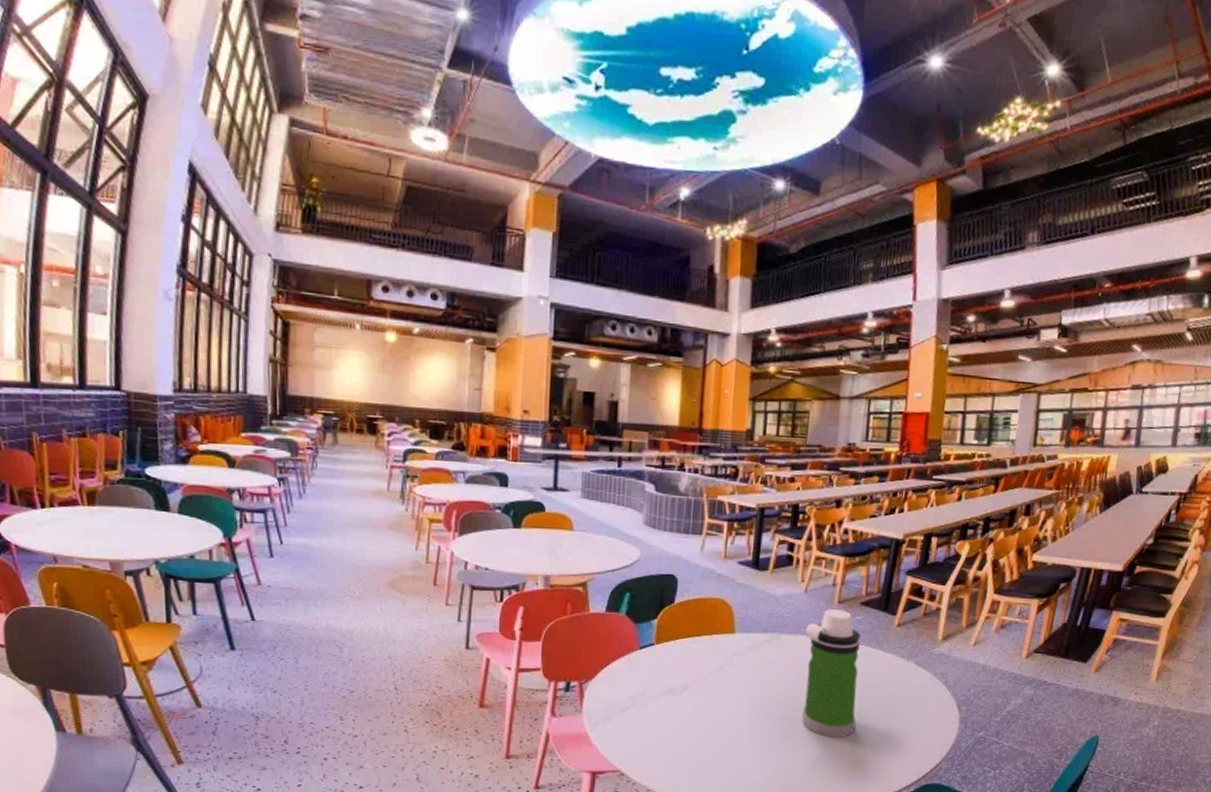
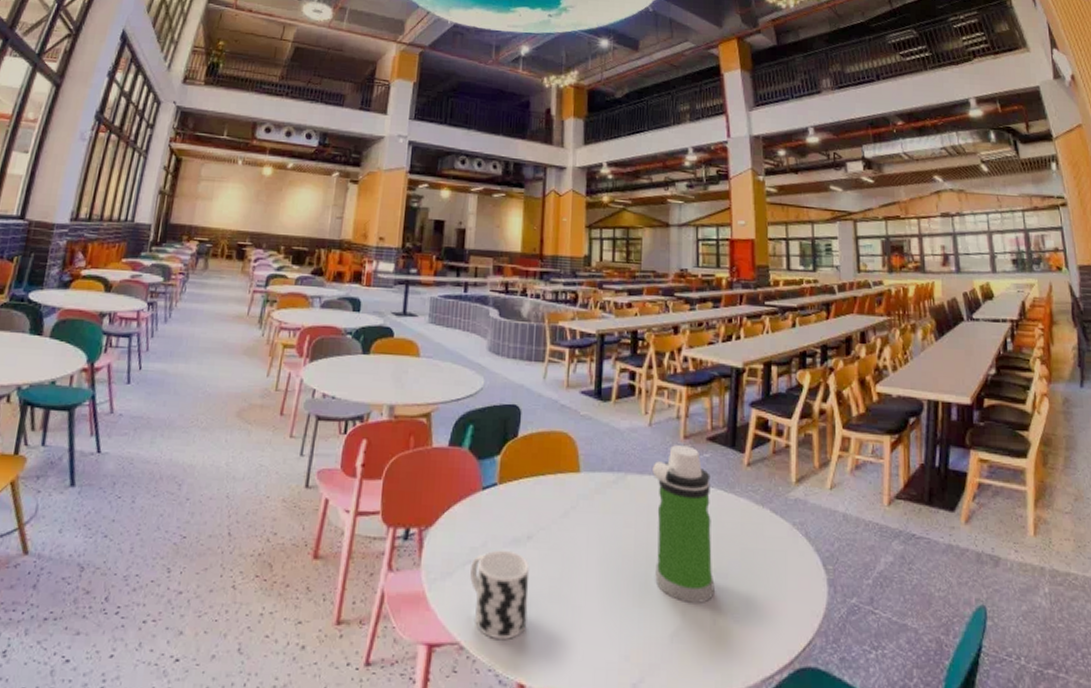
cup: none [629,698,685,767] -> present [470,549,530,639]

